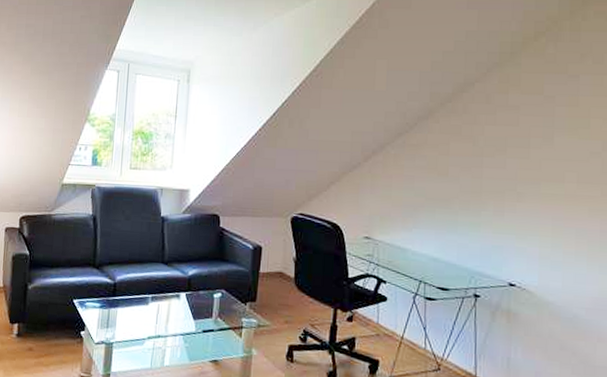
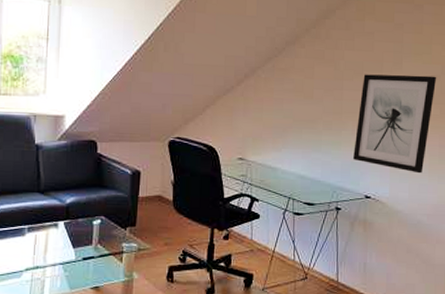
wall art: none [495,151,597,262] -> present [353,74,437,174]

